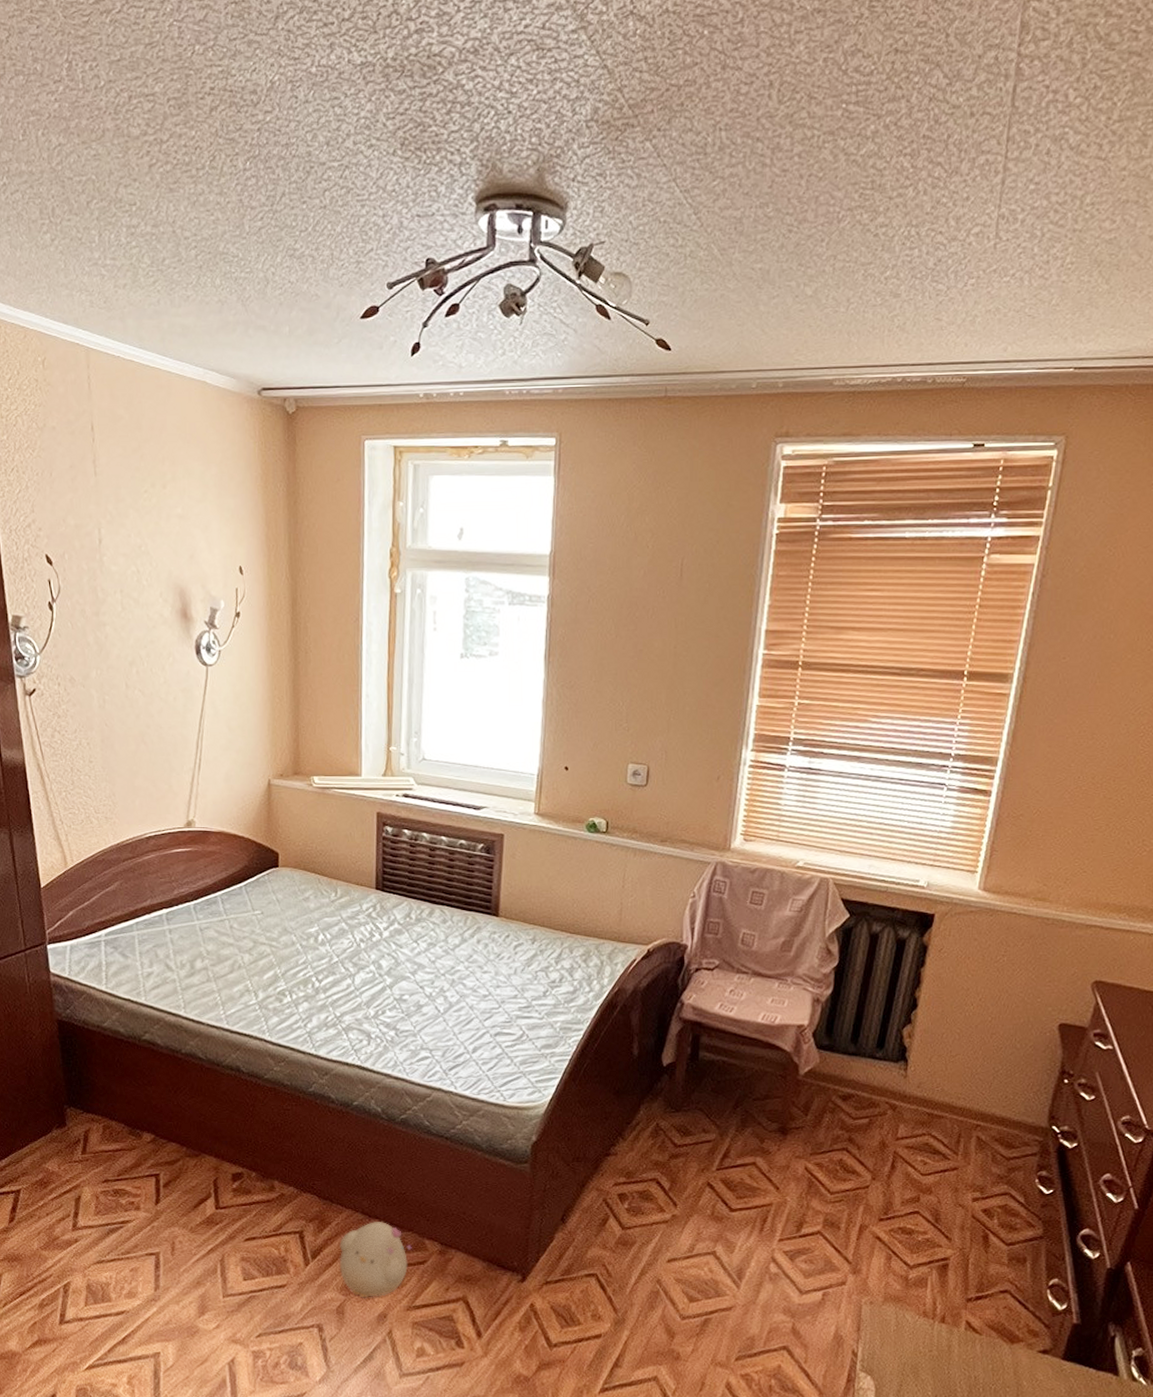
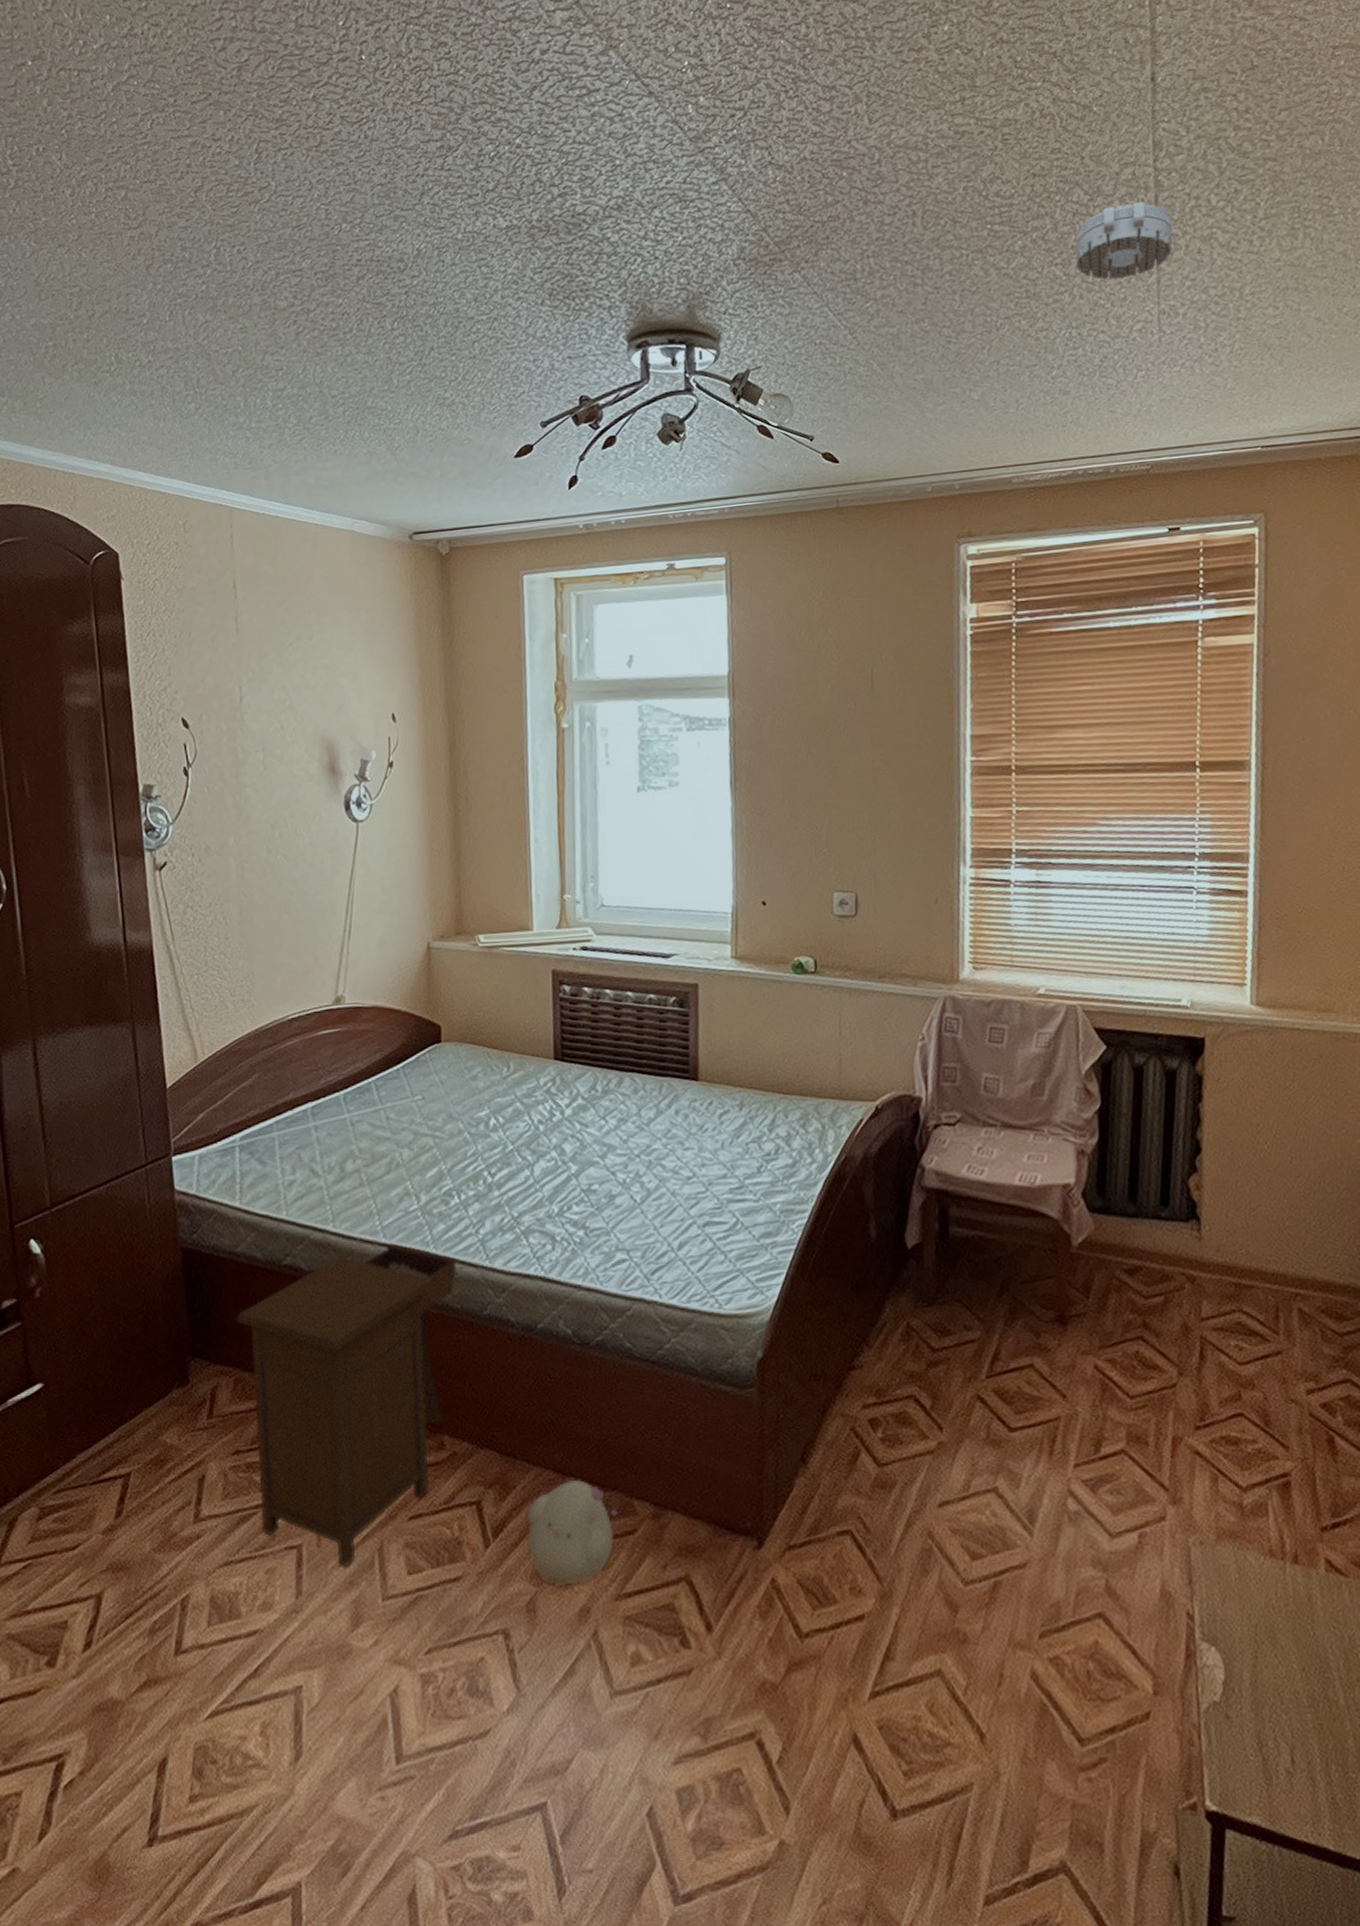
nightstand: none [105,1029,287,1271] -> present [237,1243,456,1566]
smoke detector: none [924,91,1027,176] -> present [1075,201,1173,280]

